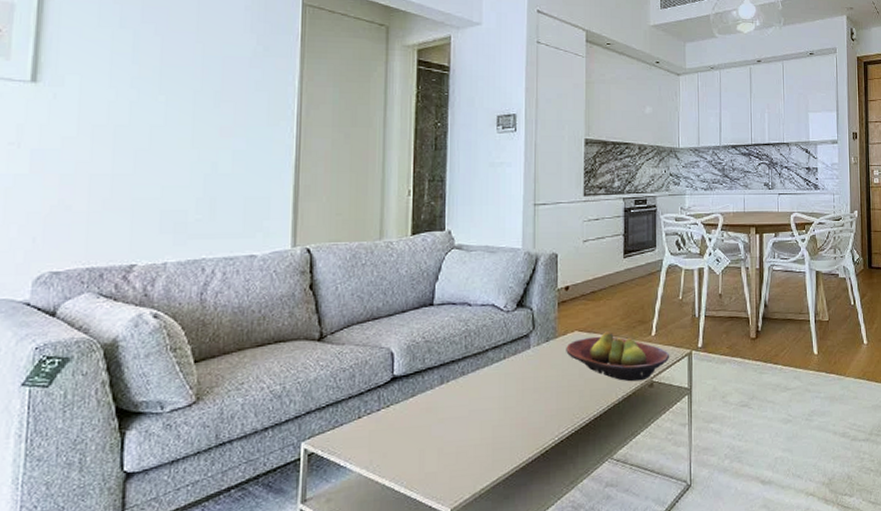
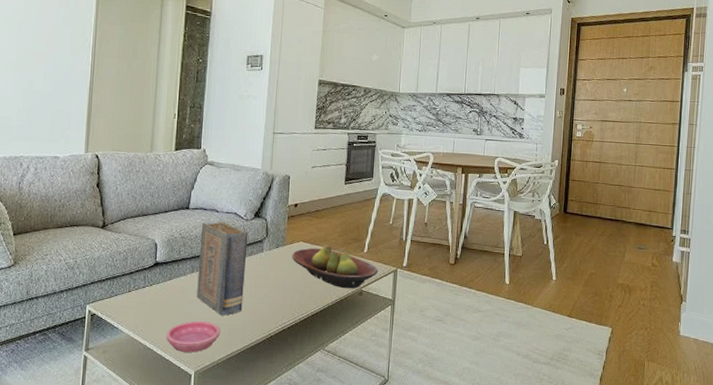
saucer: none [411,442,481,487] -> present [166,320,220,353]
book: none [449,316,511,434] -> present [197,221,248,316]

